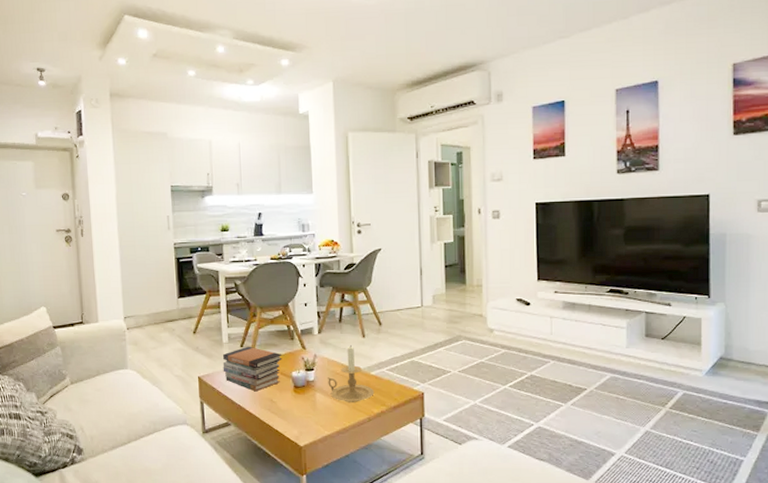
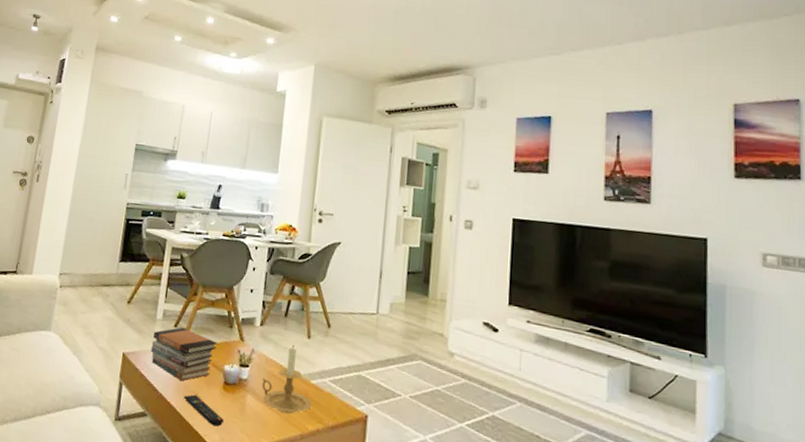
remote control: none [260,401,299,423] -> present [183,394,224,427]

